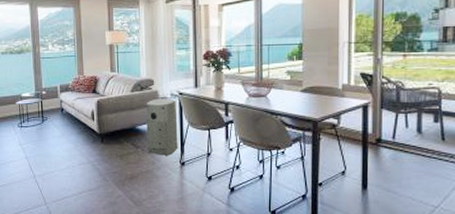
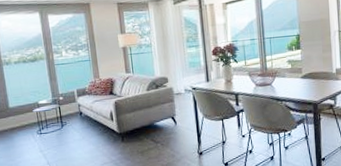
air purifier: present [146,99,178,156] -> none [162,95,195,148]

